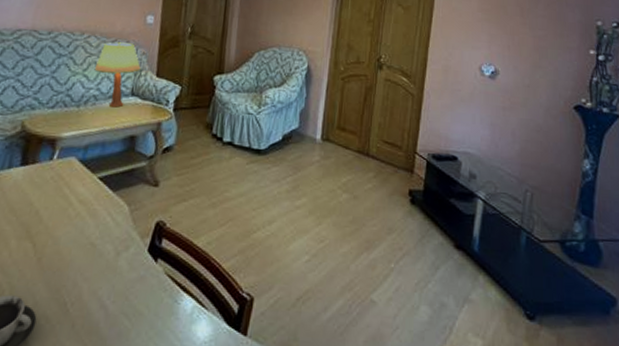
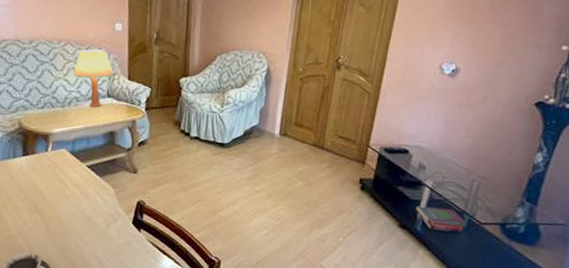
books: none [471,222,526,254] -> present [416,206,467,234]

